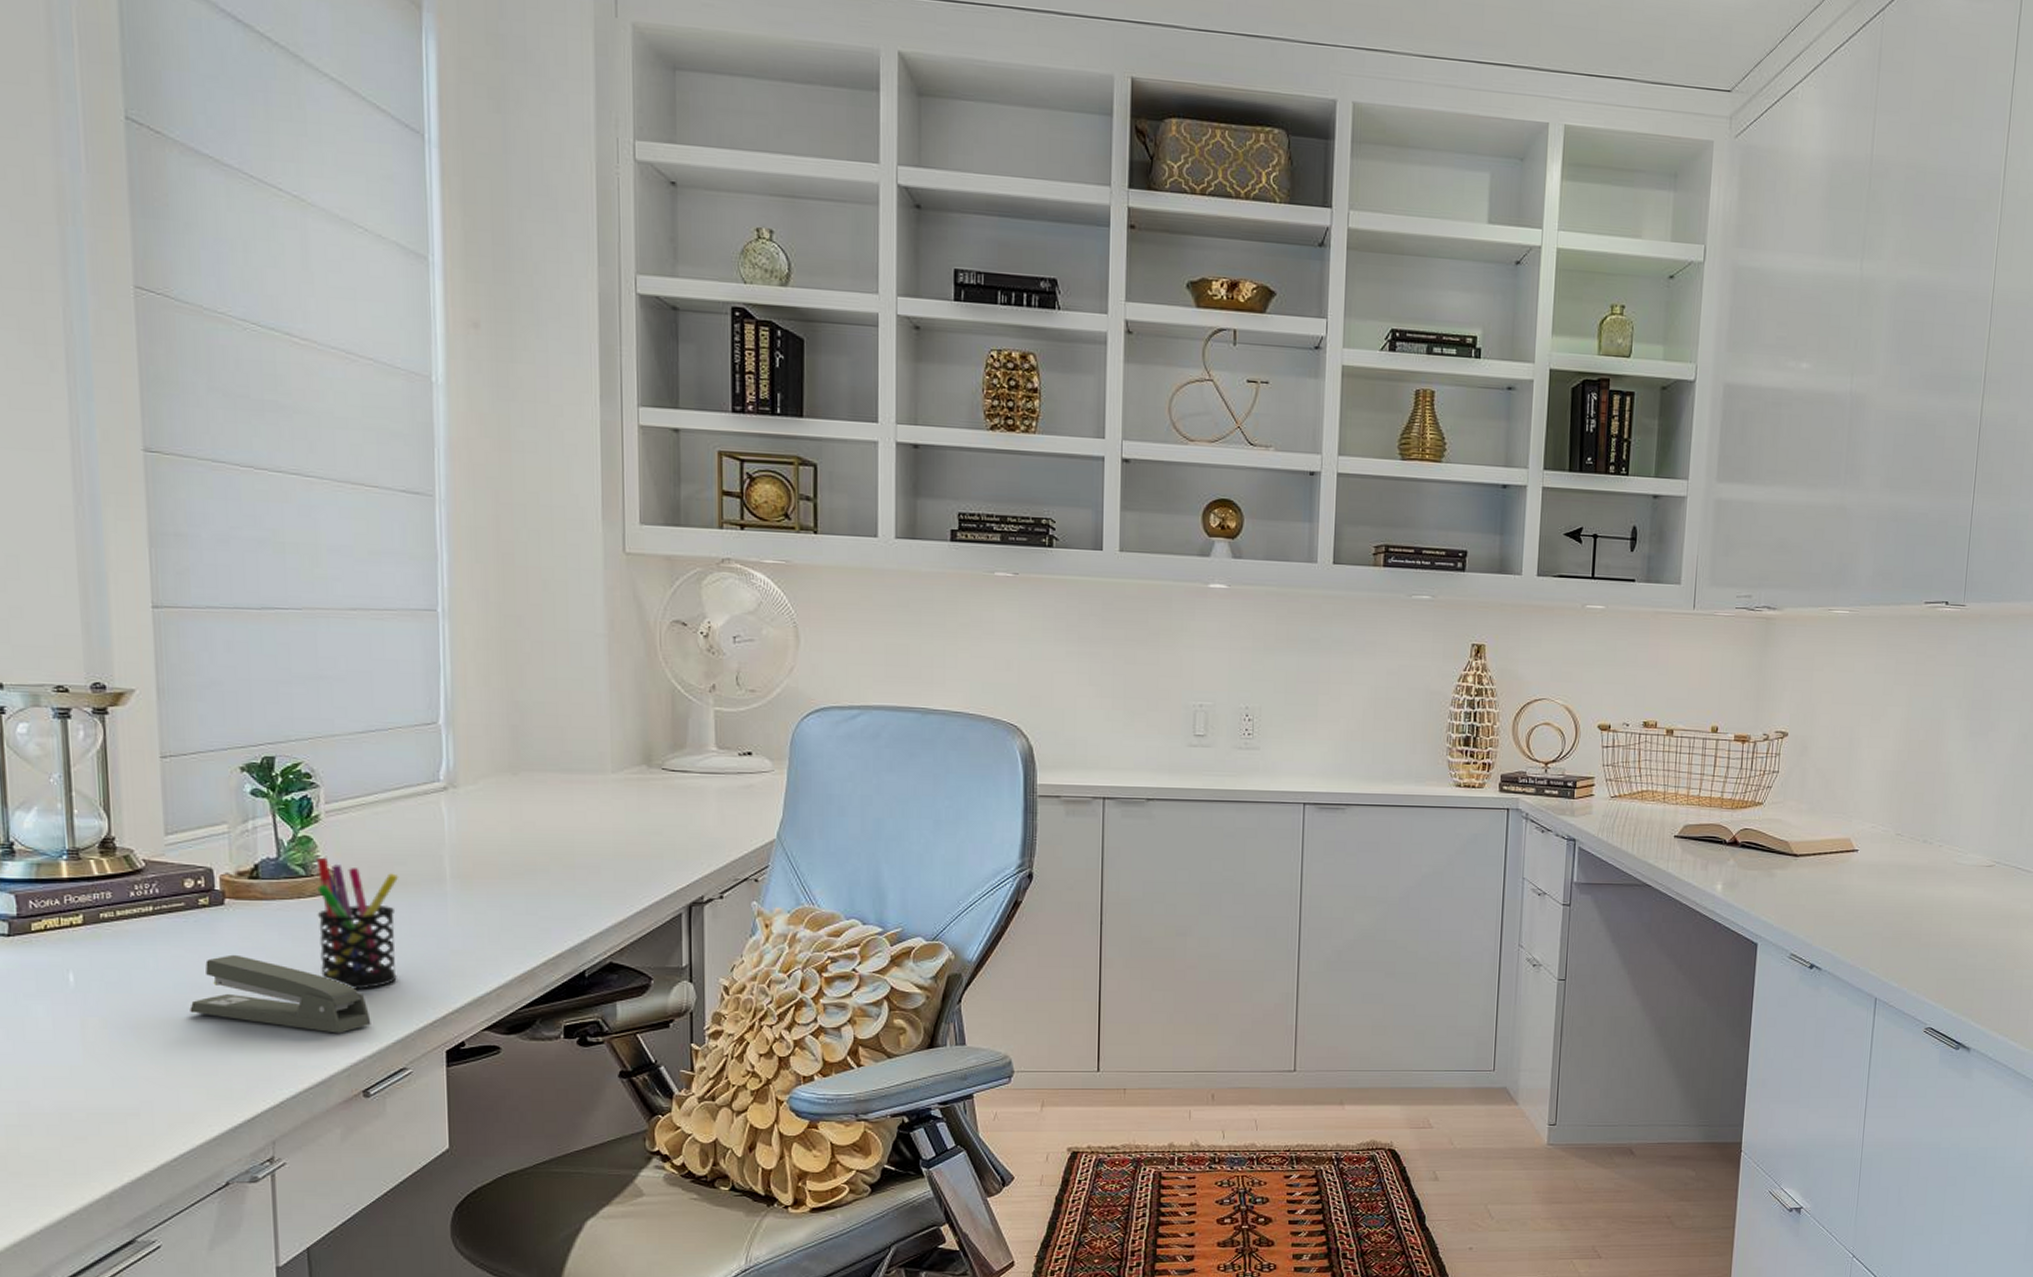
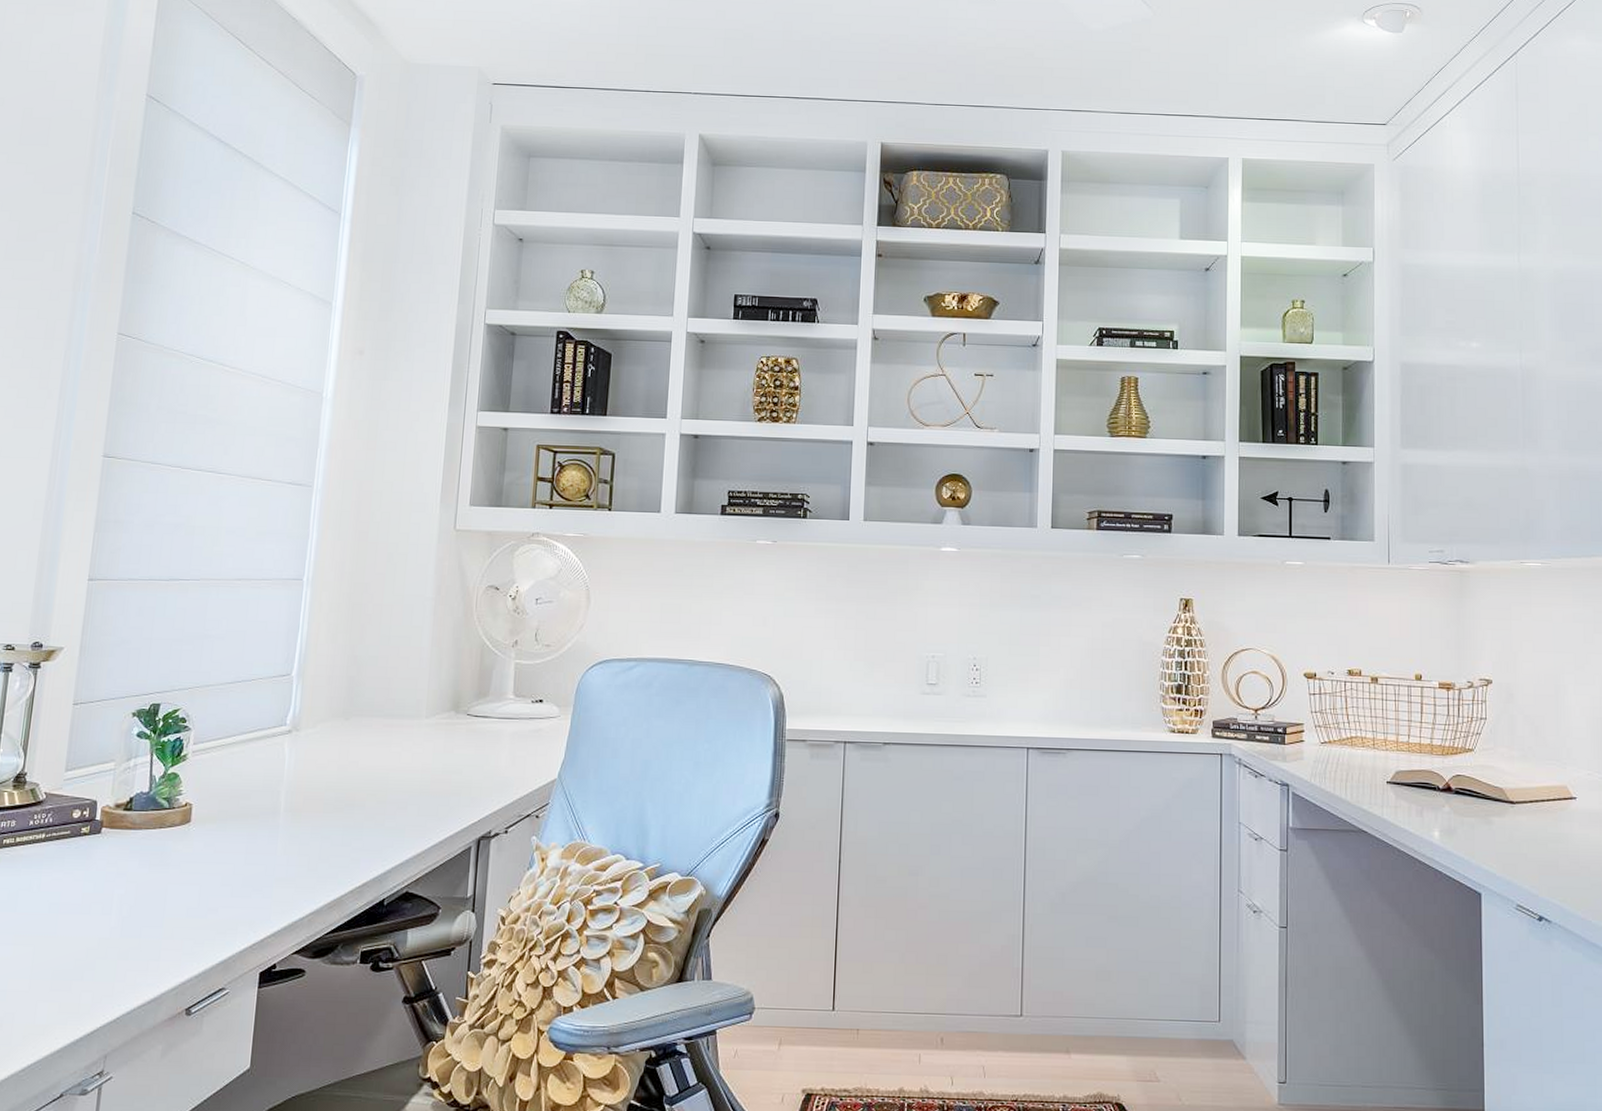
stapler: present [190,954,371,1033] -> none [58,878,202,954]
pen holder: present [316,857,399,990] -> none [168,791,243,913]

